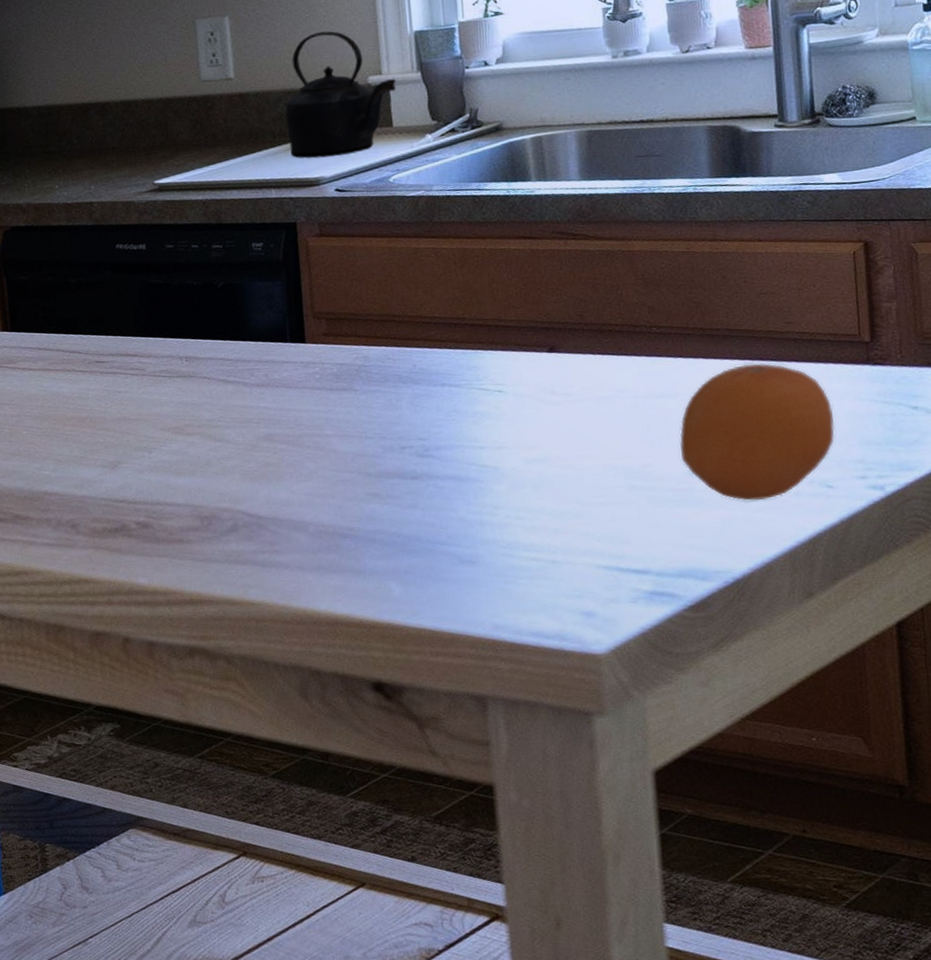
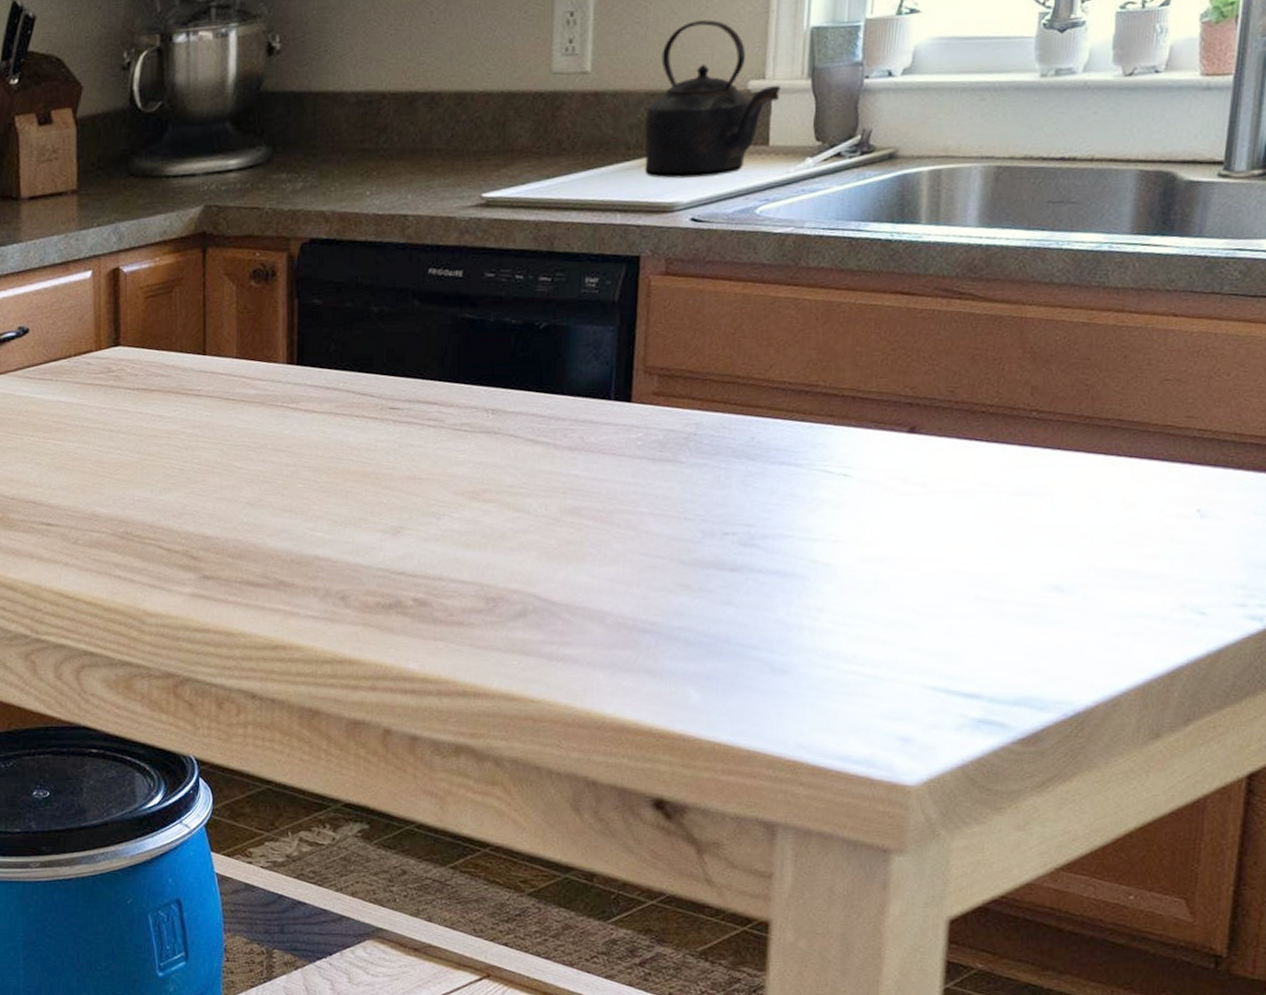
fruit: present [679,363,835,501] -> none [1038,463,1223,623]

